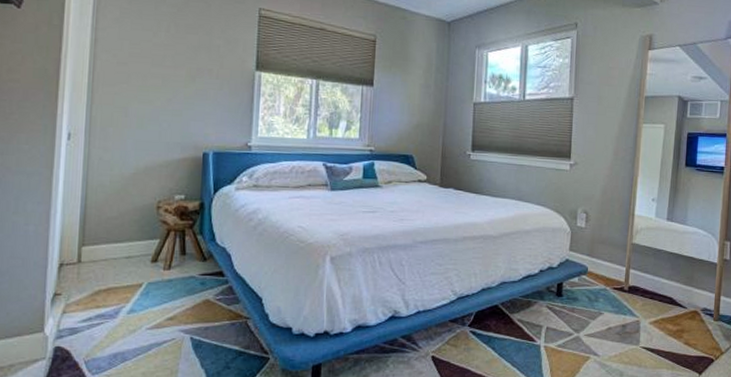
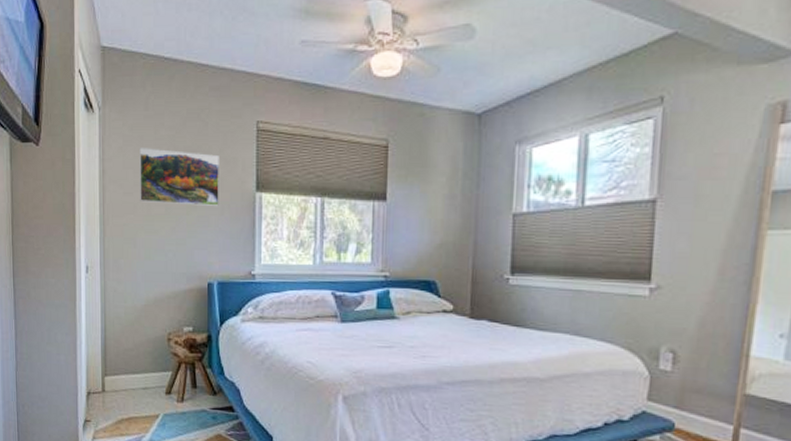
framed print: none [135,21,221,81] -> present [139,148,219,206]

